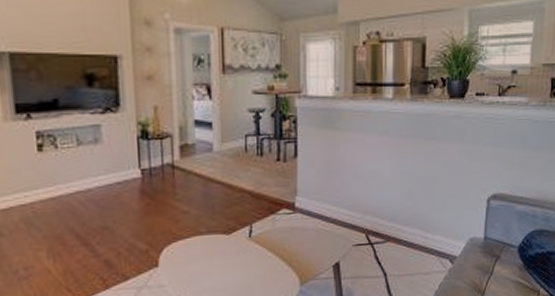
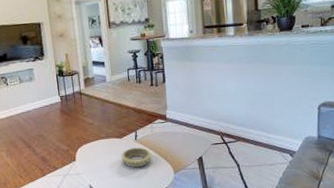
decorative bowl: none [227,248,271,277] -> present [121,147,152,168]

